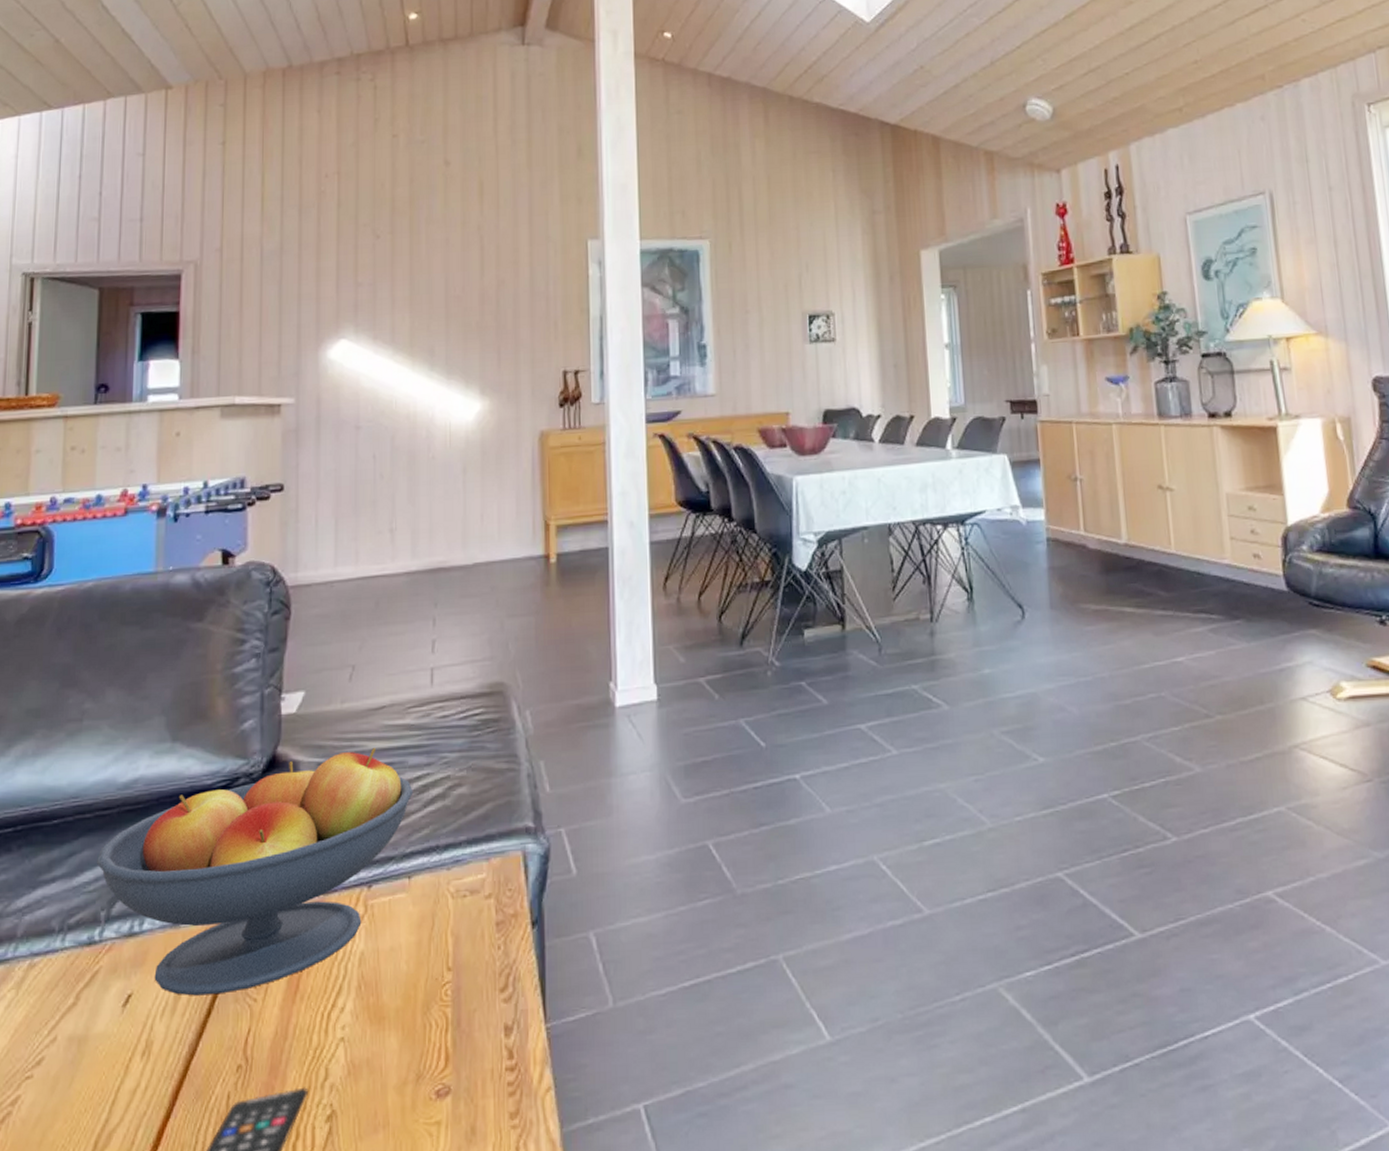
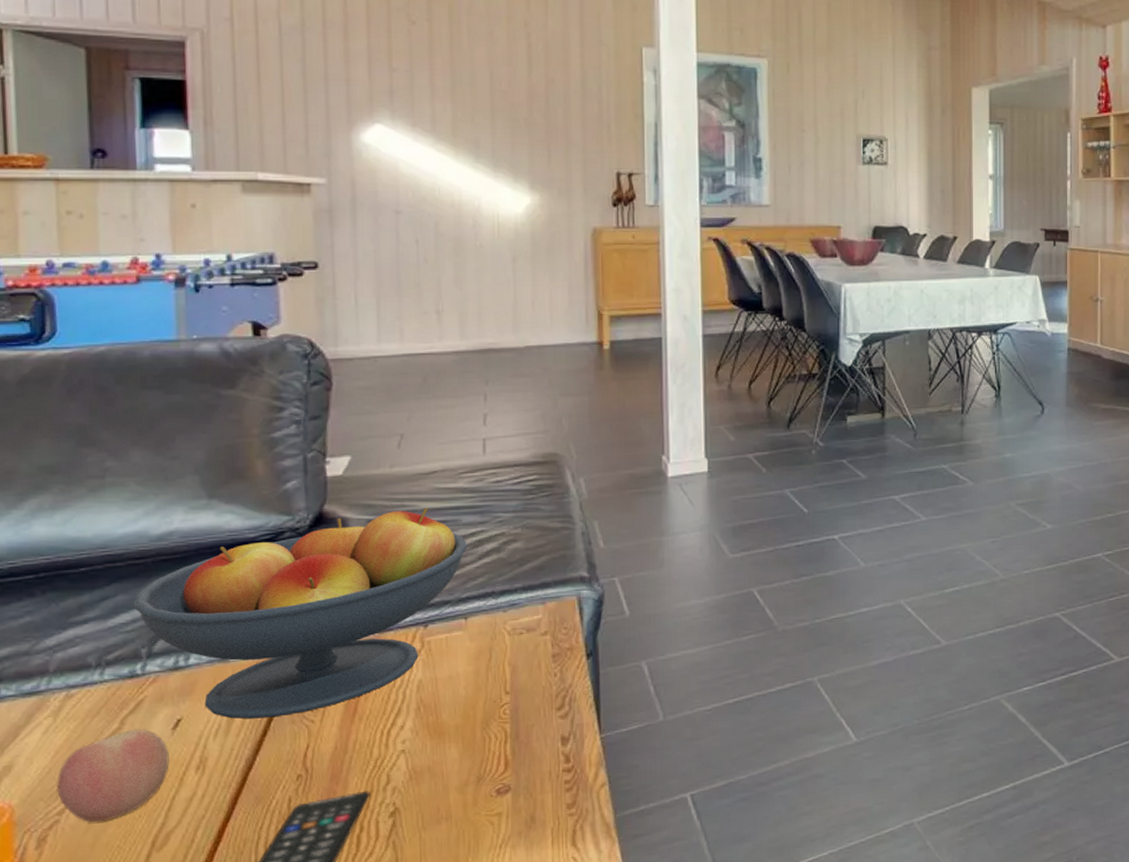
apple: none [12,1006,118,1116] -> present [56,729,170,823]

